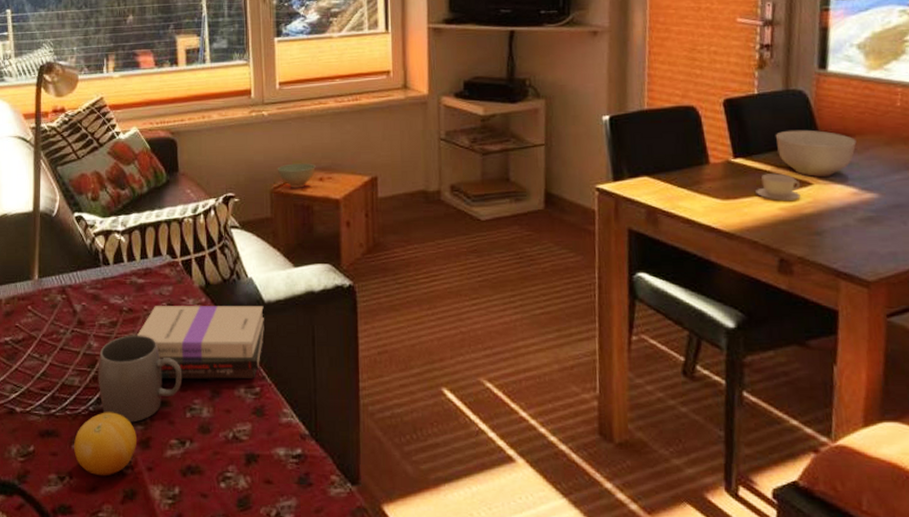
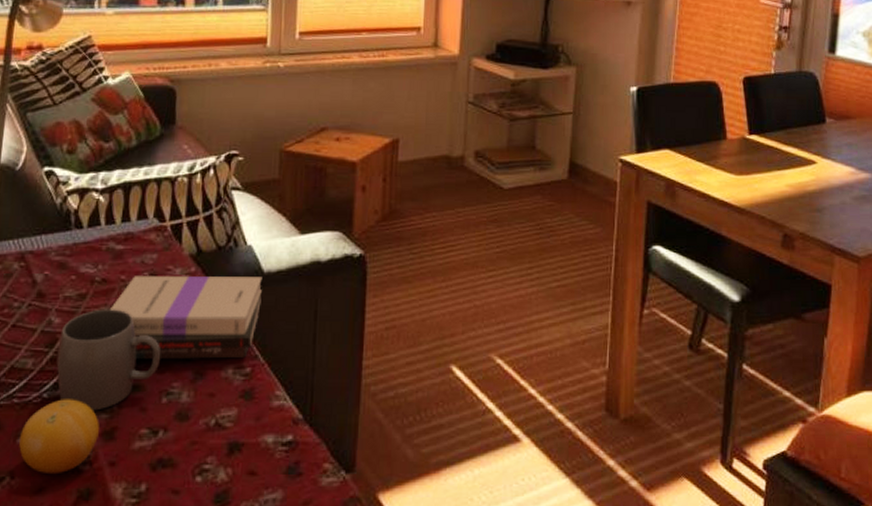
bowl: present [277,163,316,188] -> none [289,121,333,148]
teacup: present [755,173,801,200] -> none [766,151,807,178]
bowl: present [775,129,857,177] -> none [787,110,857,156]

